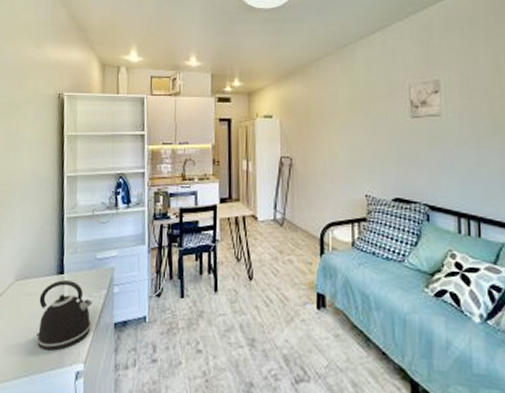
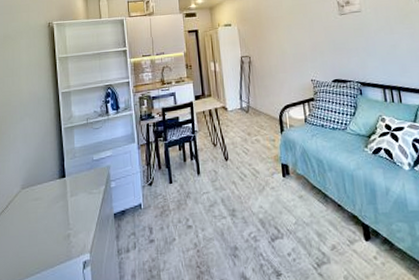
kettle: present [36,280,93,352] -> none [45,182,94,248]

